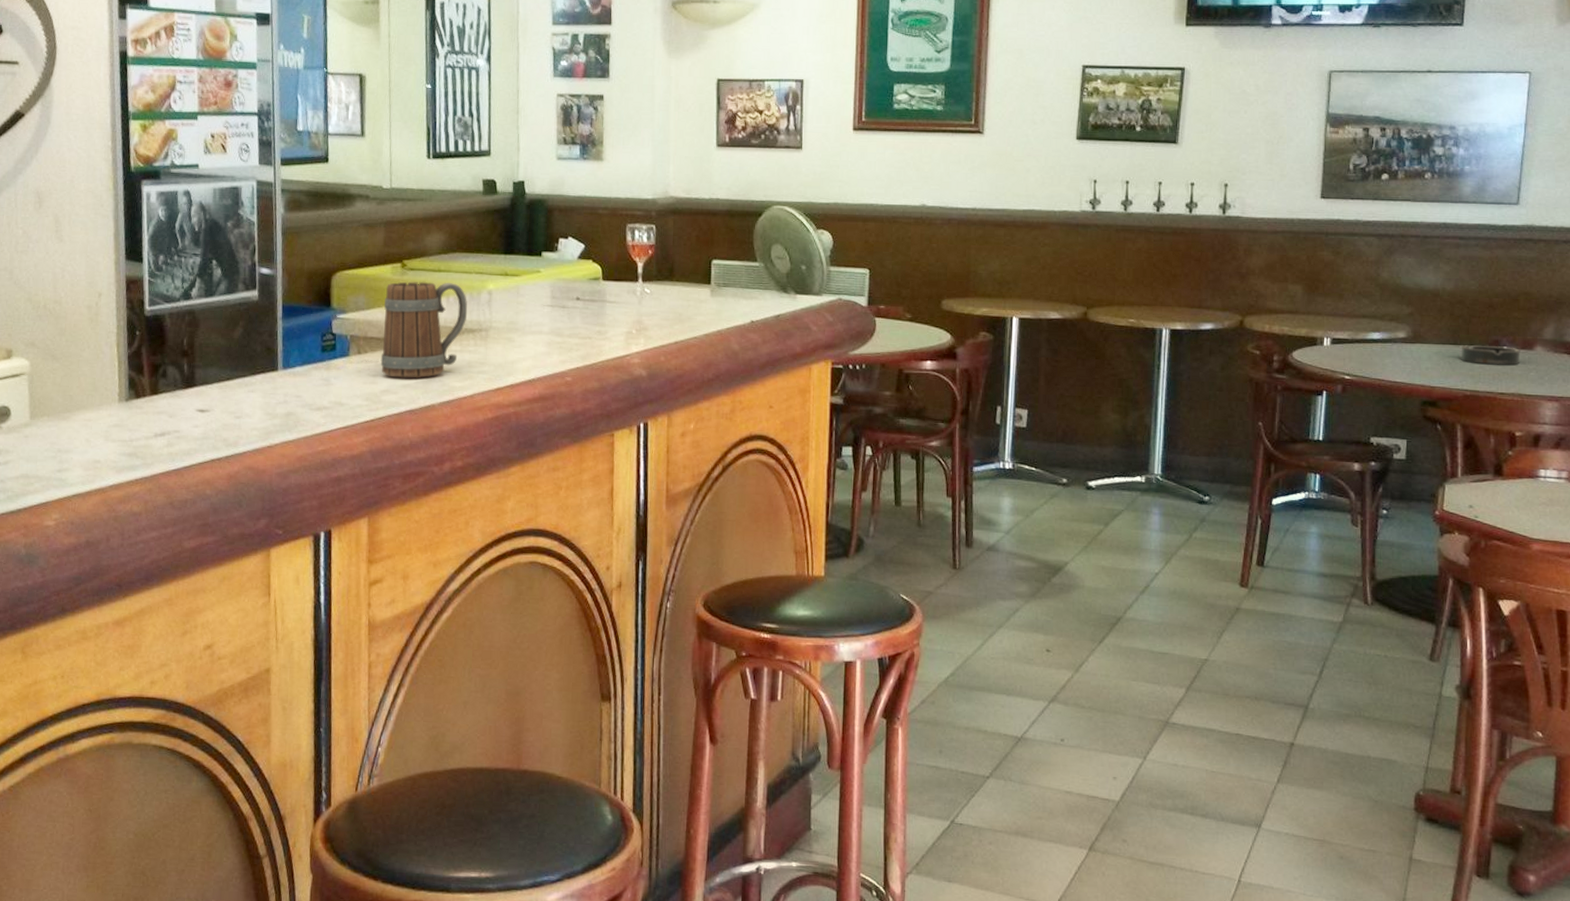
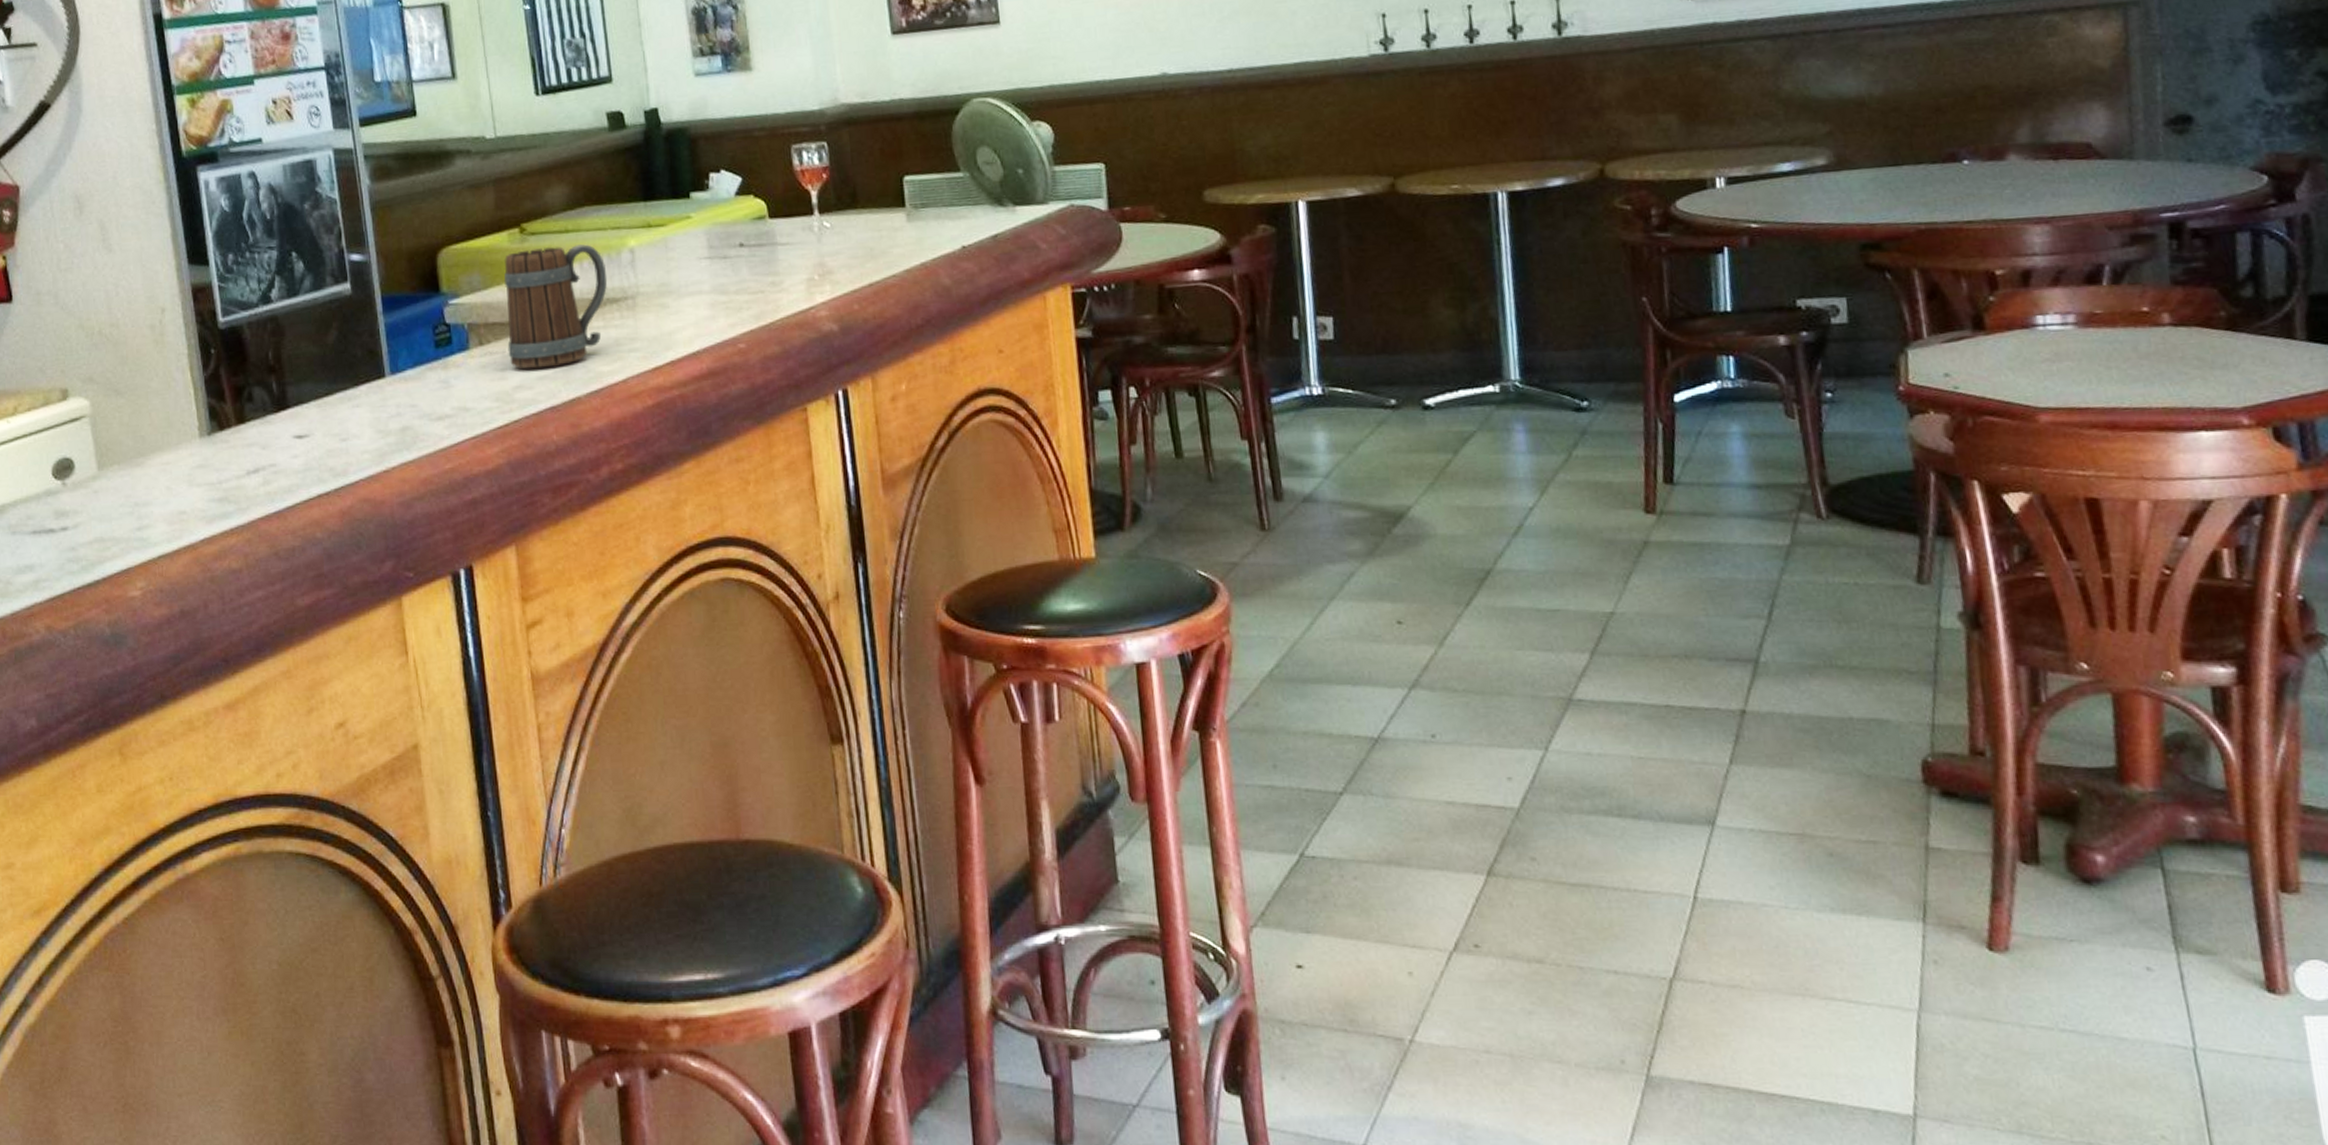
ashtray: present [1461,345,1520,367] -> none [1905,160,1988,189]

